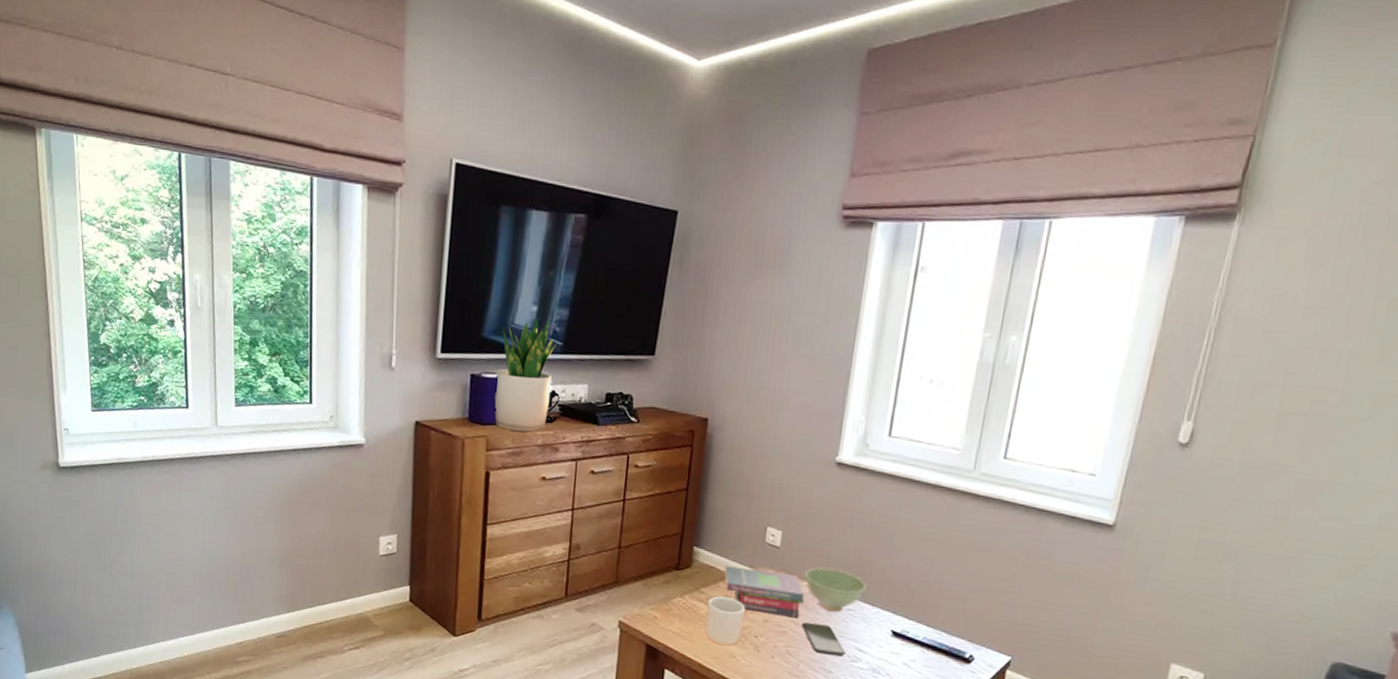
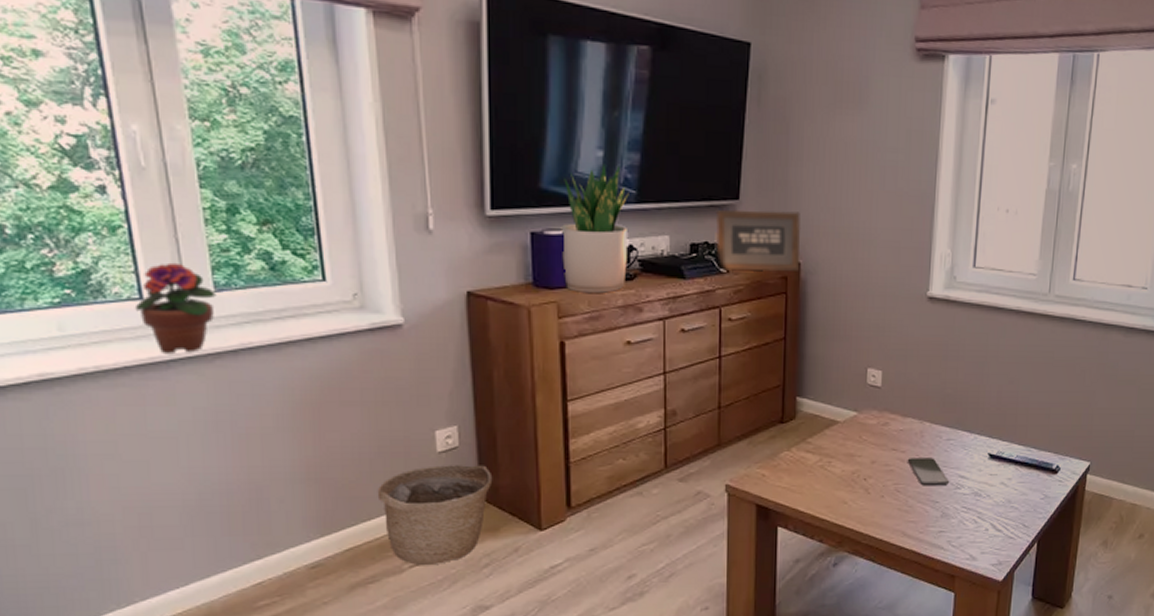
potted flower: none [182,381,236,453] -> present [134,262,216,355]
basket: none [331,566,420,651] -> present [377,465,493,566]
picture frame: none [627,364,712,426] -> present [716,210,800,272]
mug: present [705,596,745,646] -> none [815,444,852,493]
books: present [724,565,805,618] -> none [830,412,908,455]
bowl: present [804,567,866,612] -> none [906,402,963,443]

